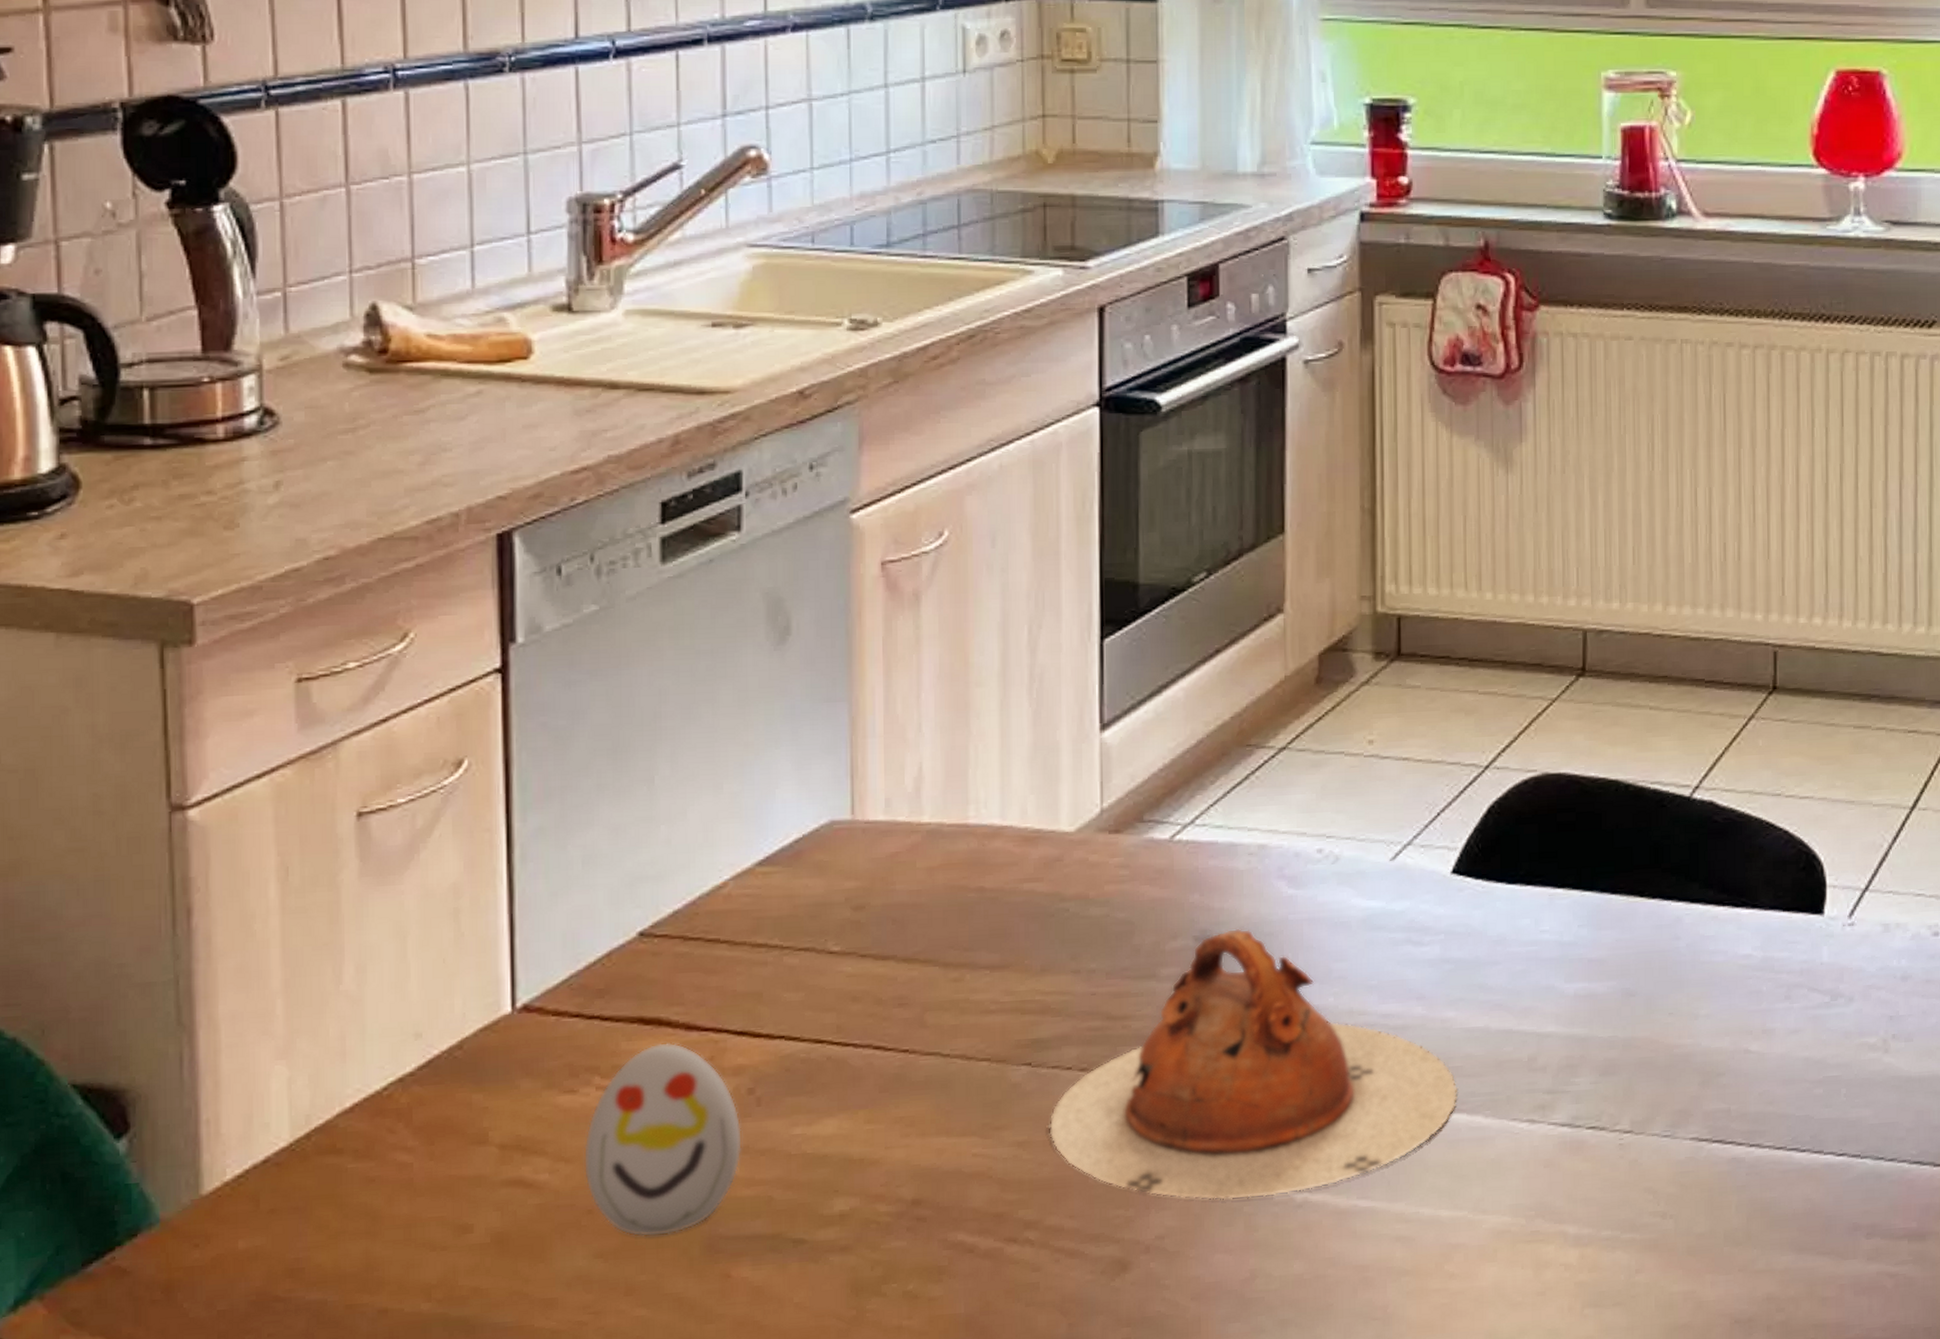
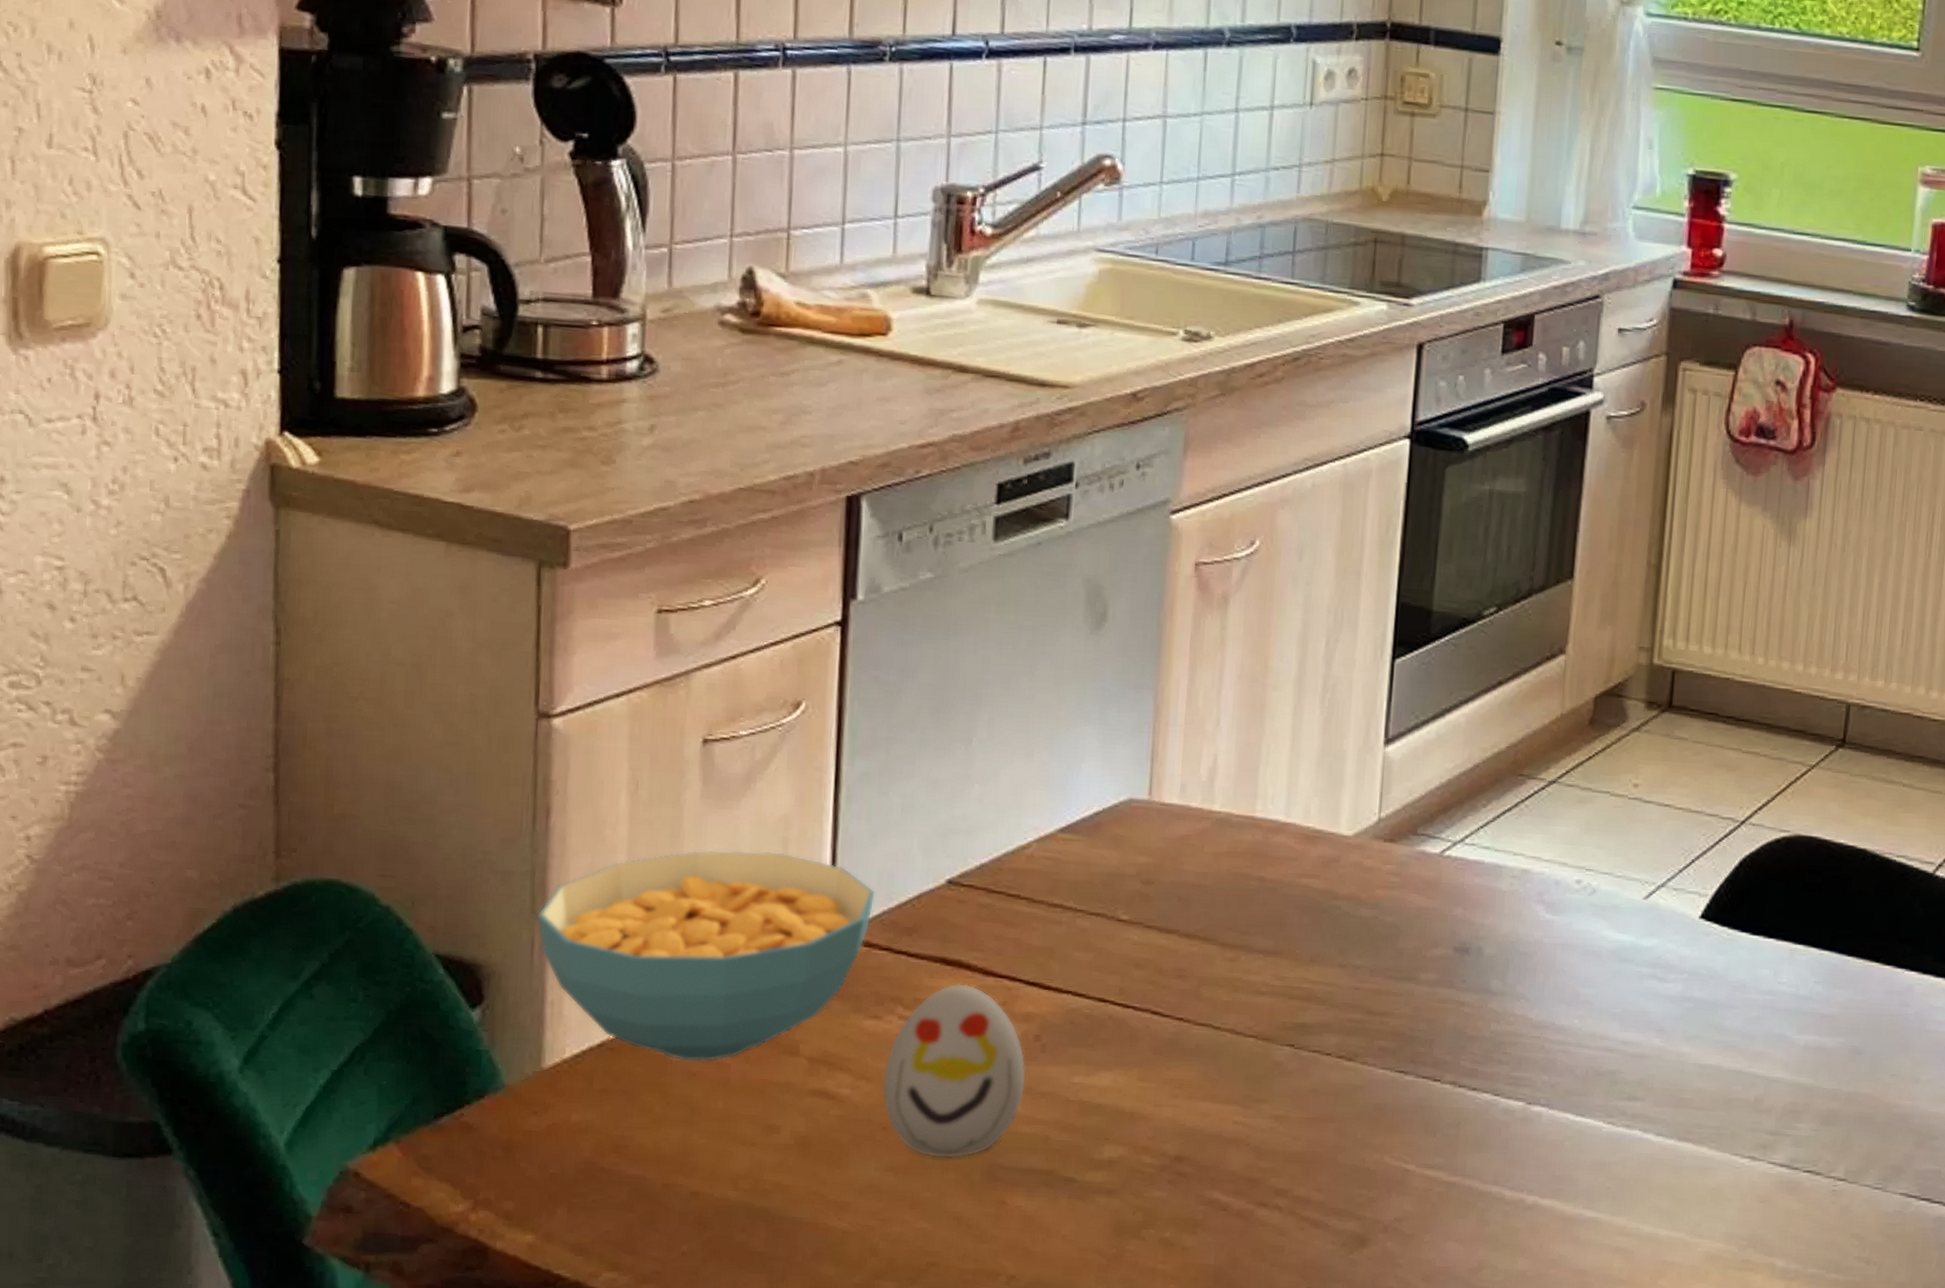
cereal bowl: none [184,925,560,1168] -> present [536,850,875,1062]
teapot: present [1048,928,1459,1200] -> none [1304,944,1687,1197]

